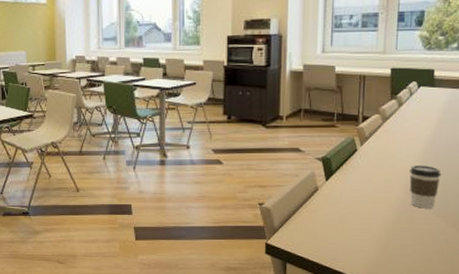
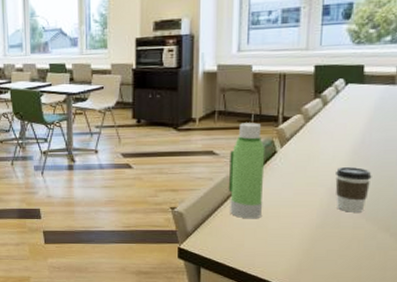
water bottle: none [312,121,347,215] -> present [228,122,266,219]

